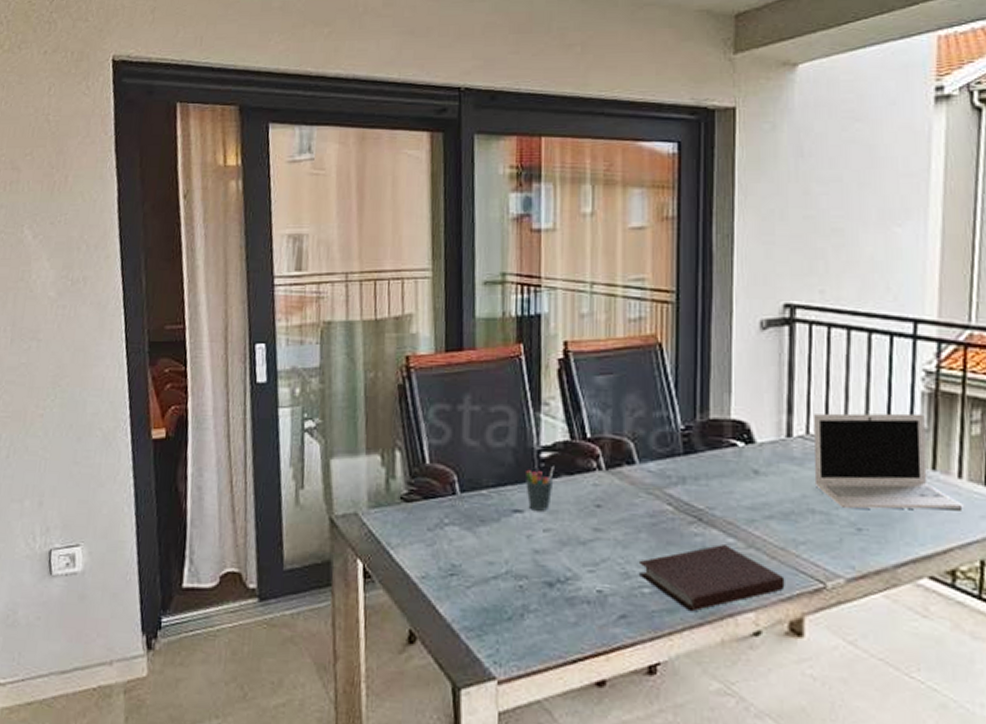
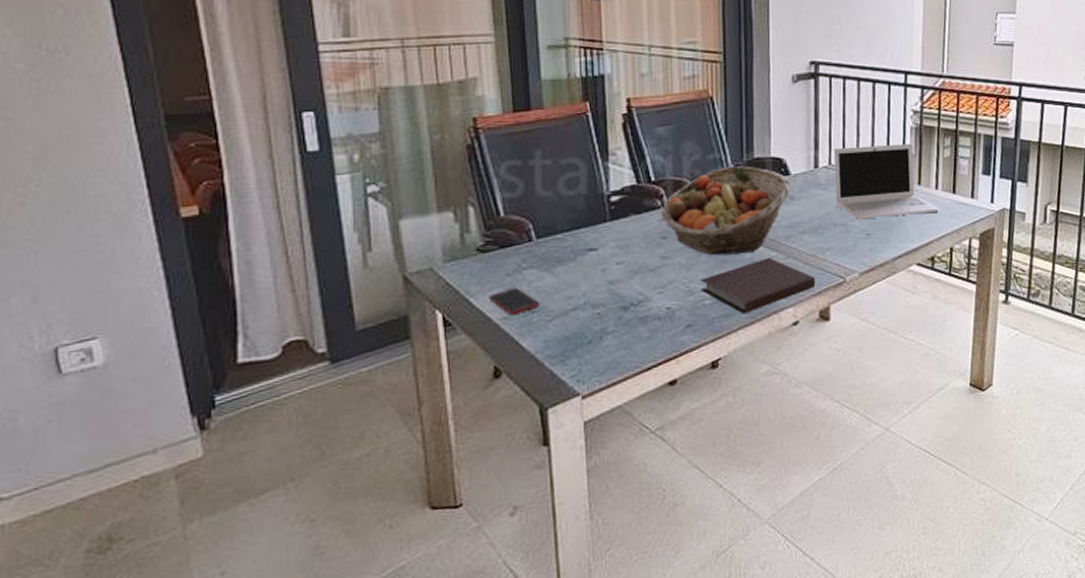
cell phone: none [409,545,460,576] -> present [489,288,540,316]
pen holder: present [524,467,554,511] -> none [596,208,624,248]
fruit basket: none [596,427,756,536] -> present [661,166,792,256]

